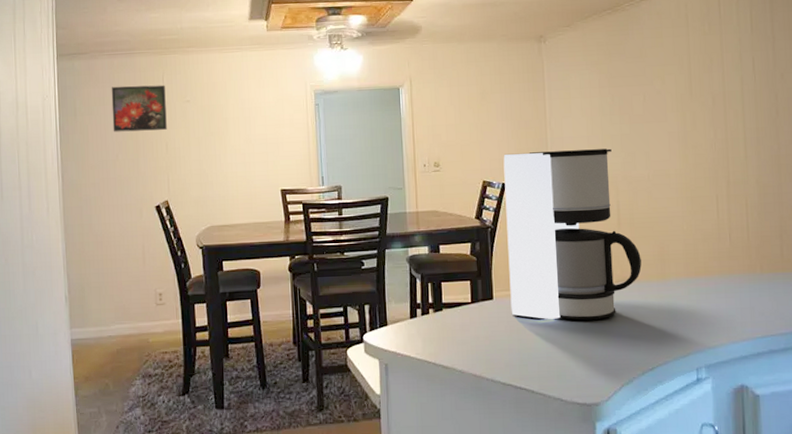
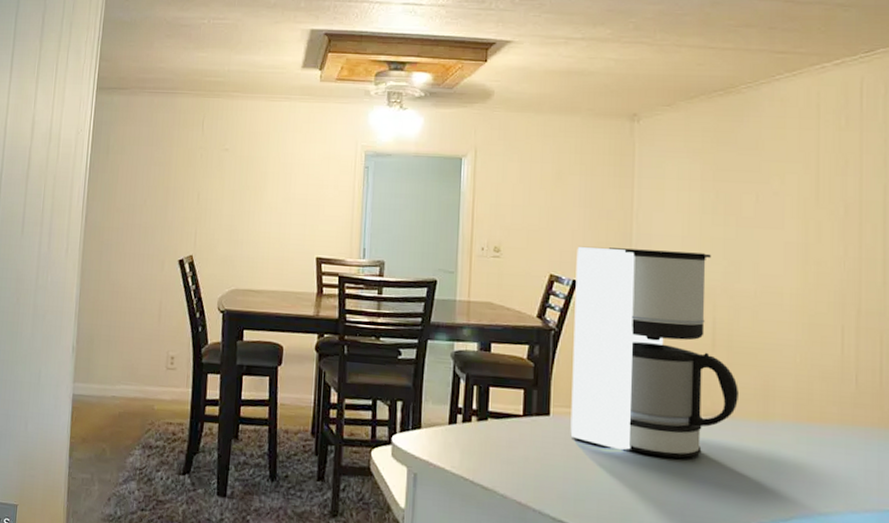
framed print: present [111,85,167,132] -> none [144,126,204,178]

